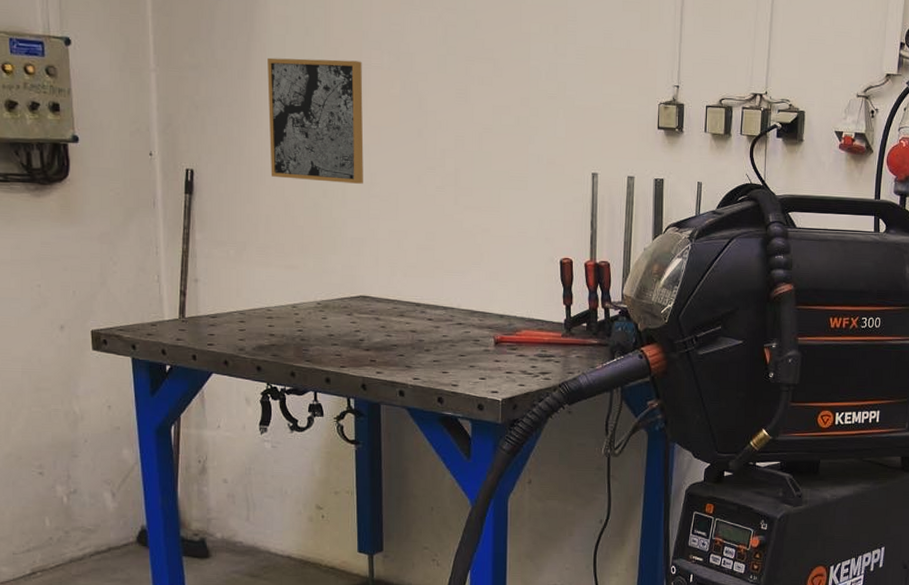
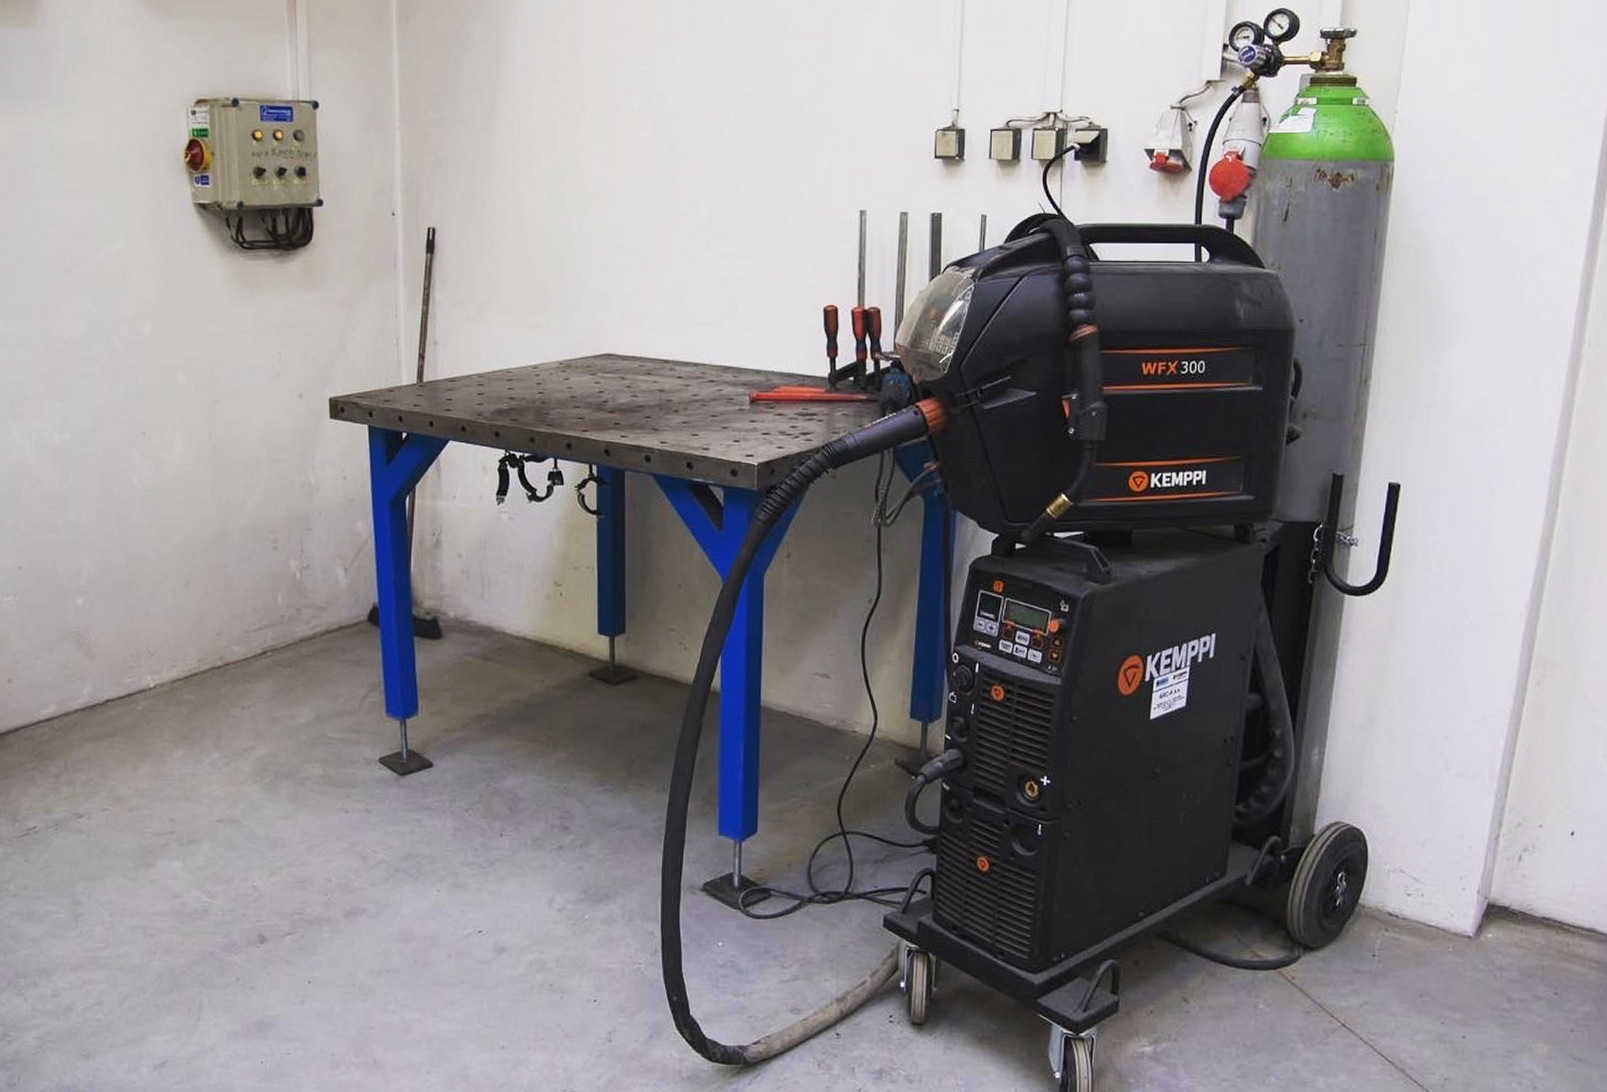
wall art: present [267,57,364,184] -> none [512,105,611,234]

